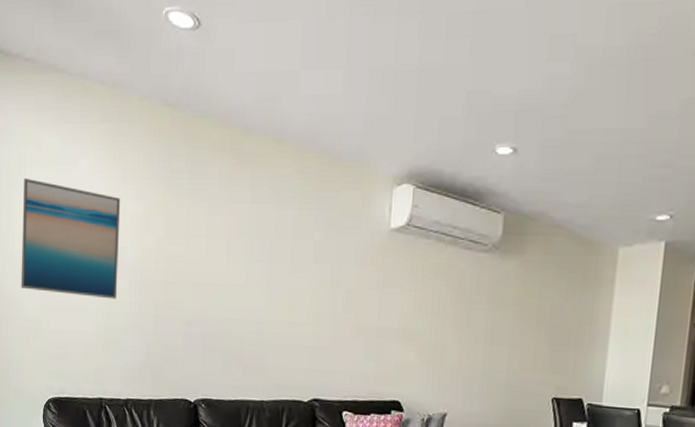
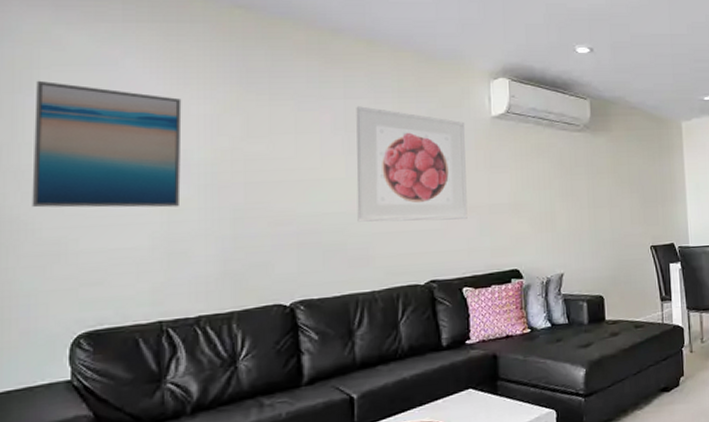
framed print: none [253,211,362,341] -> present [356,106,468,222]

